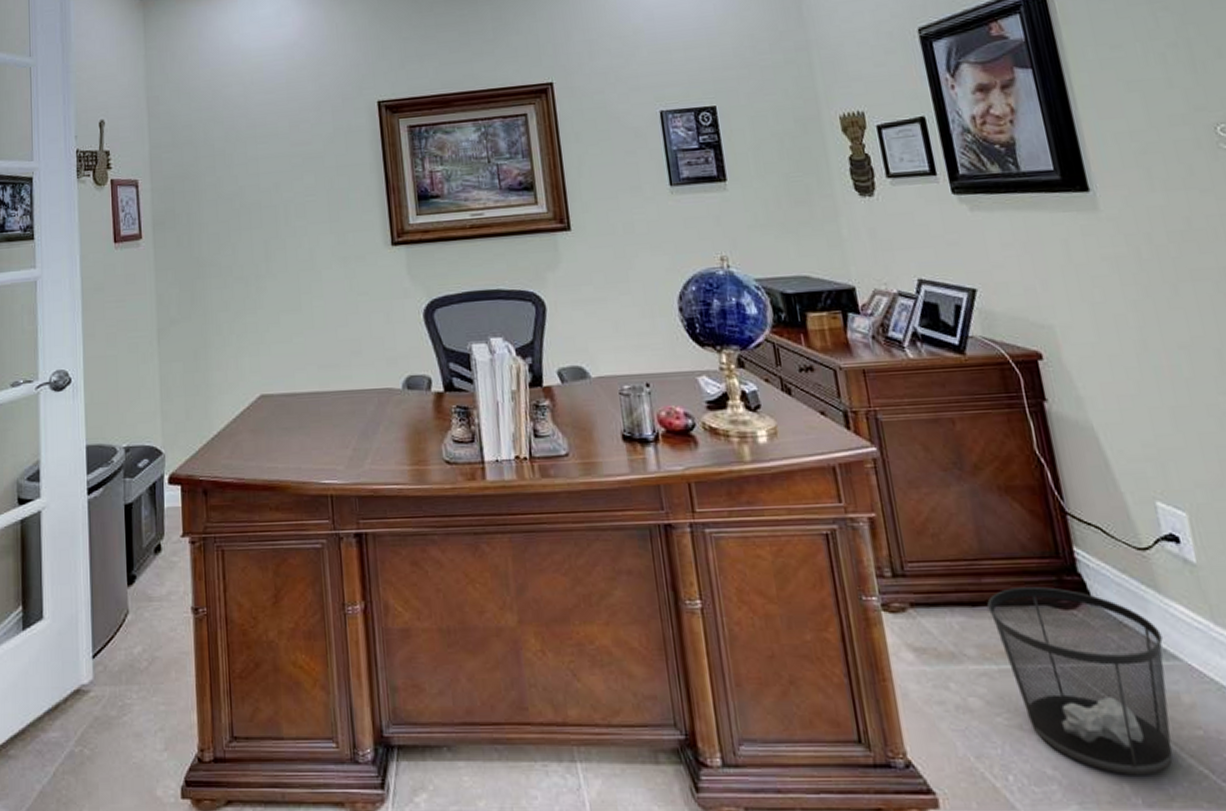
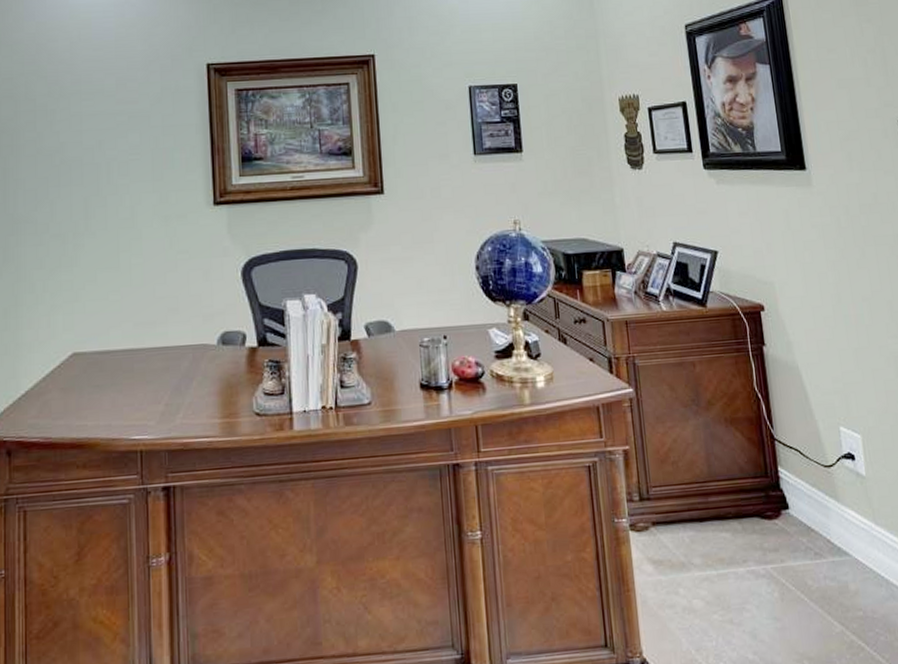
waste bin: present [987,587,1173,776] -> none [712,502,841,654]

